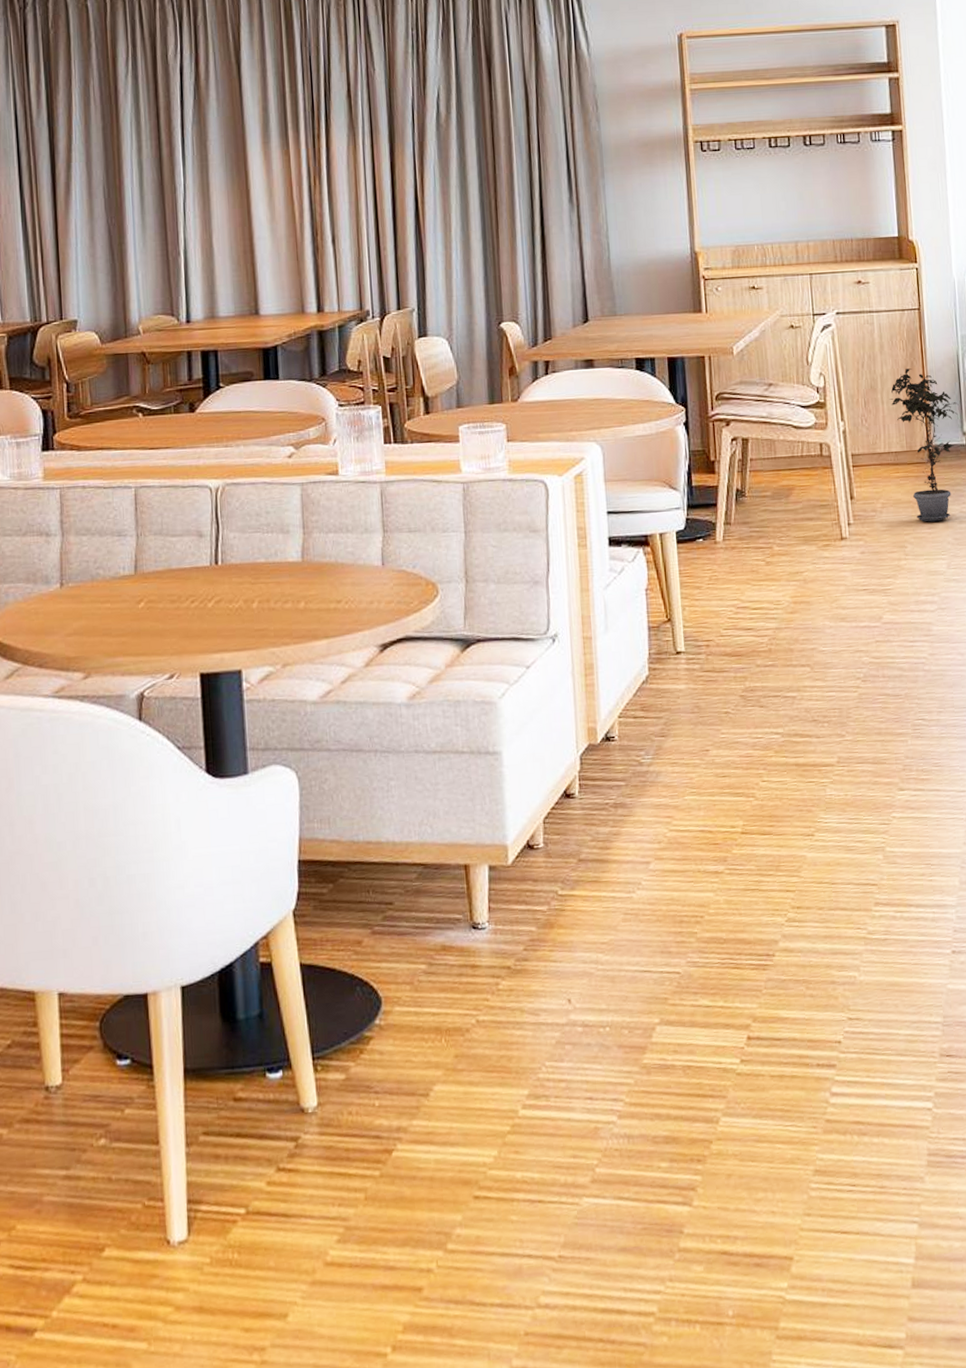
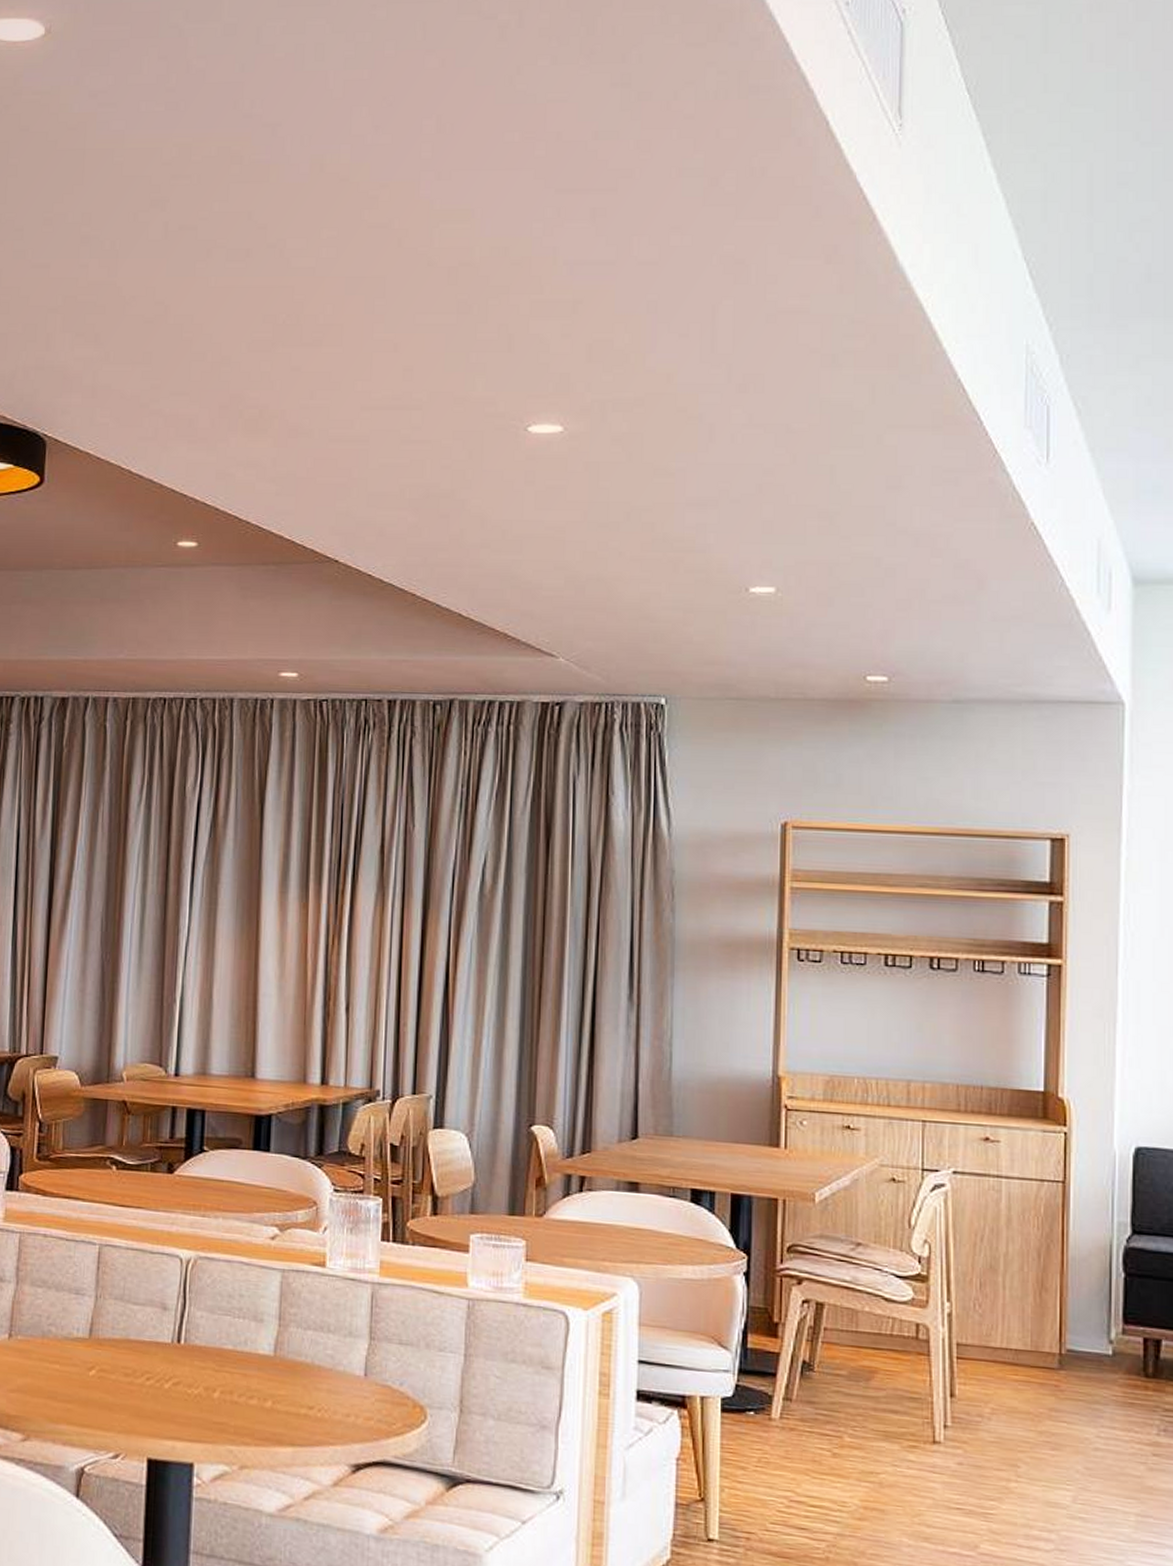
potted plant: present [889,368,959,522] -> none [1013,1251,1107,1443]

